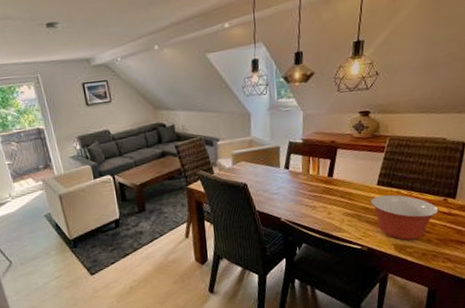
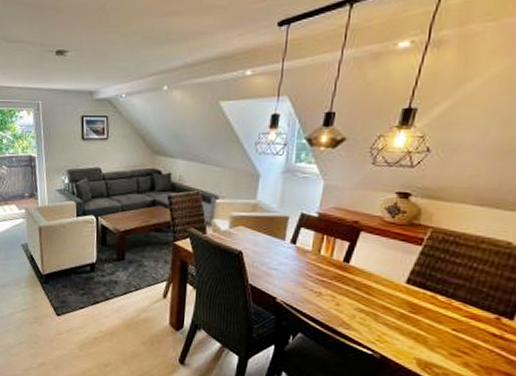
mixing bowl: present [371,195,439,241] -> none [393,296,487,359]

